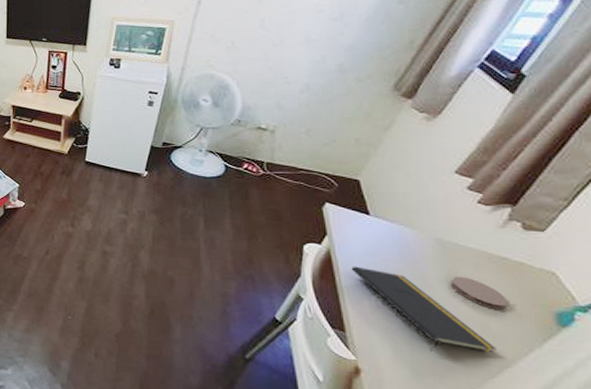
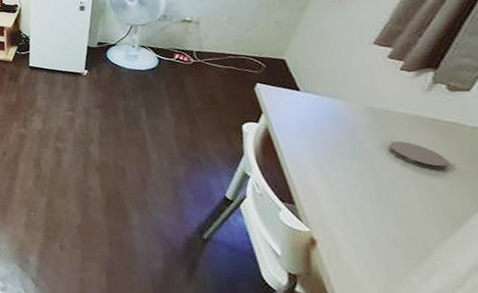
notepad: present [351,266,496,352] -> none [291,140,445,216]

